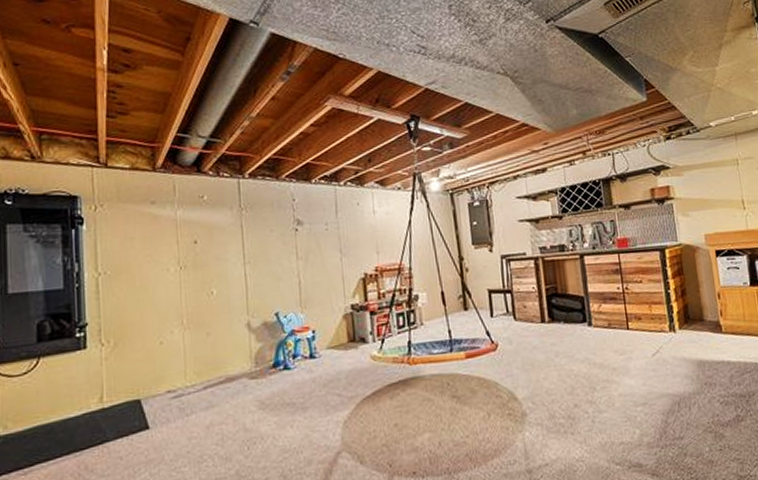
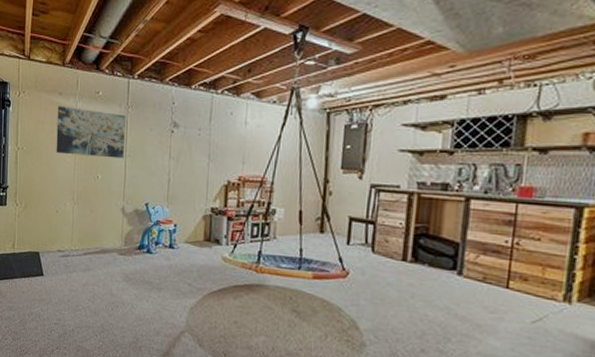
wall art: none [150,216,242,273] -> present [56,106,126,159]

